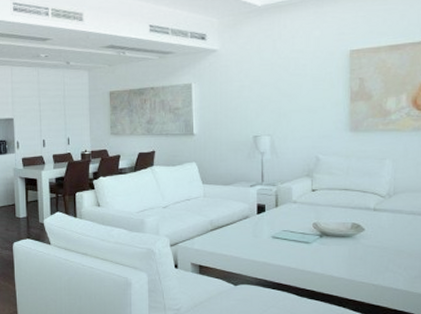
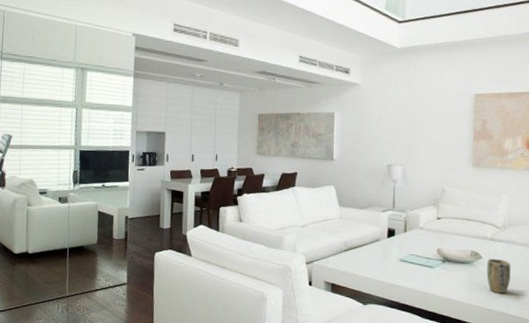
plant pot: none [370,230,398,268] -> present [486,258,511,294]

